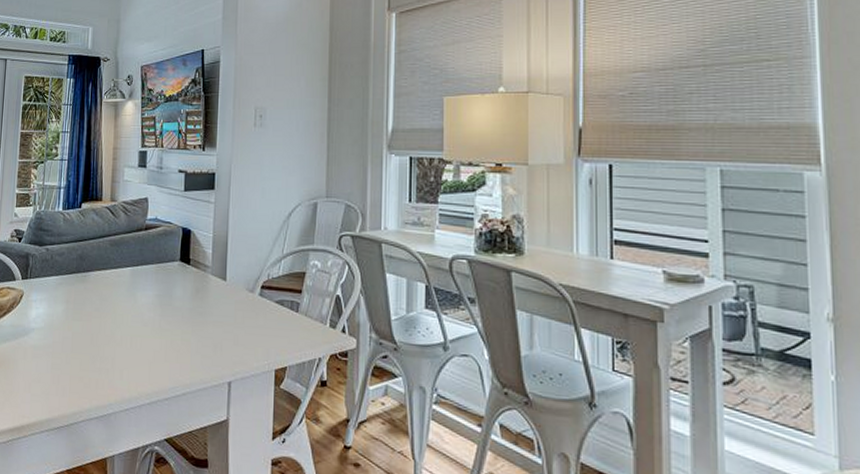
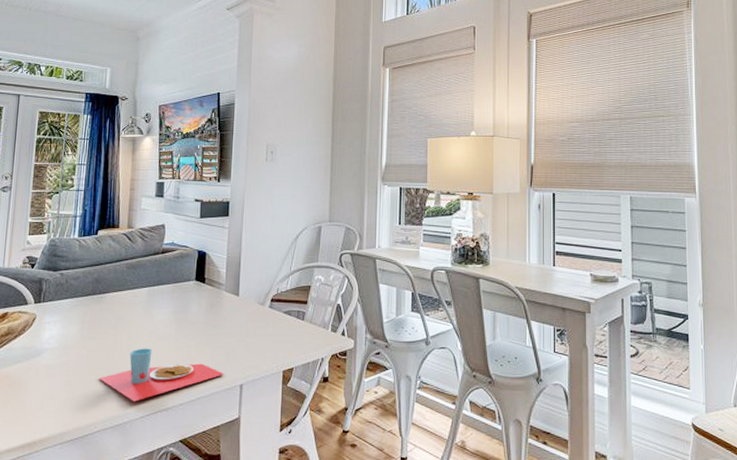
place setting: none [83,333,211,392] -> present [99,348,224,402]

